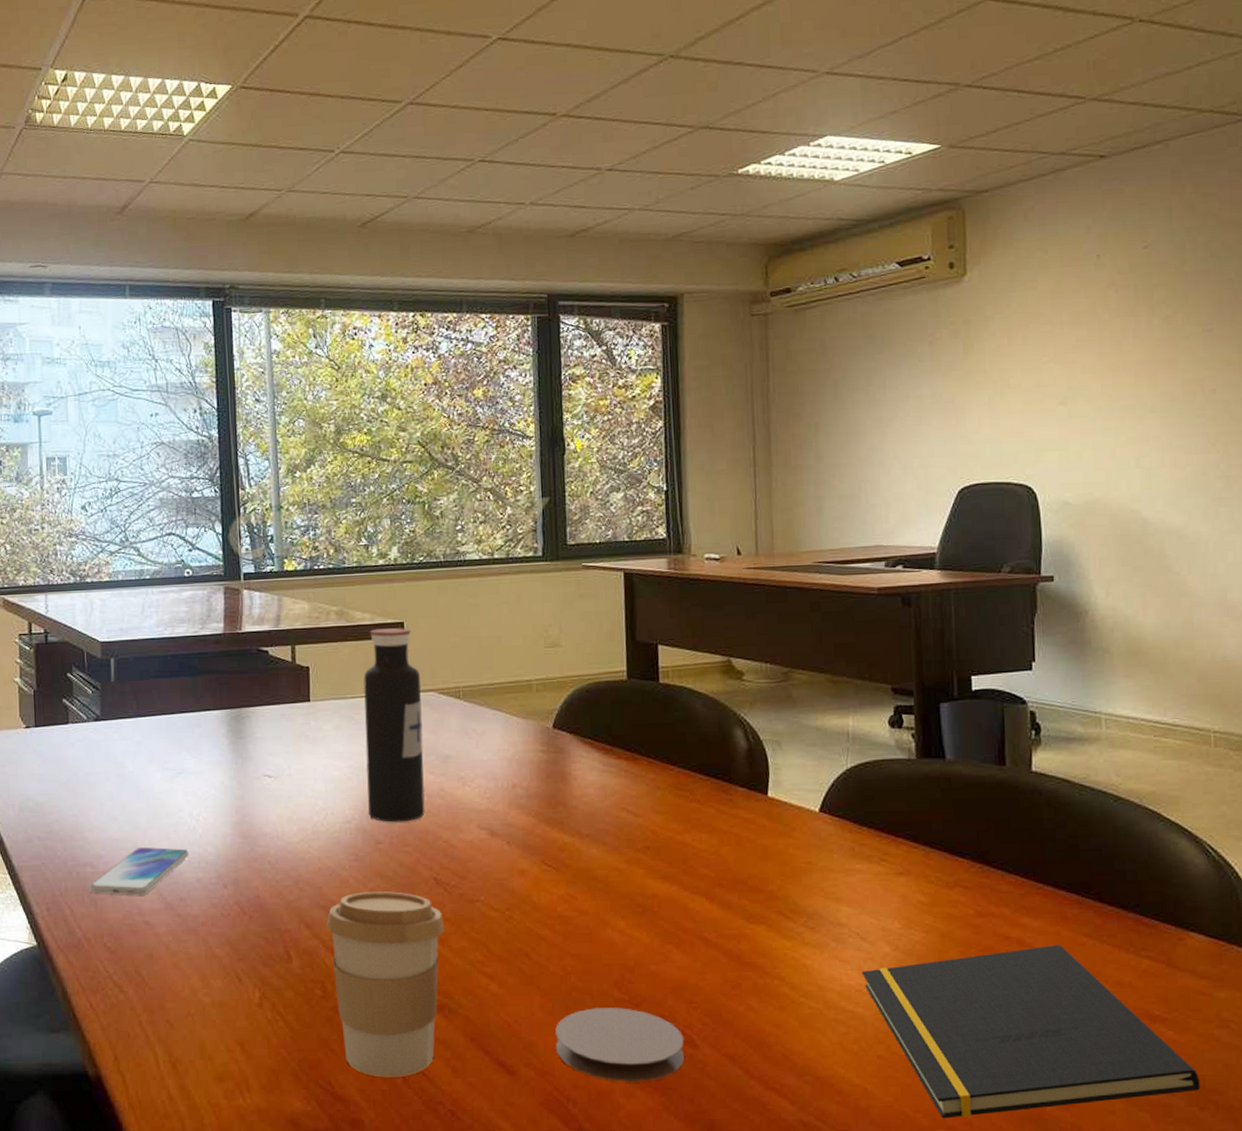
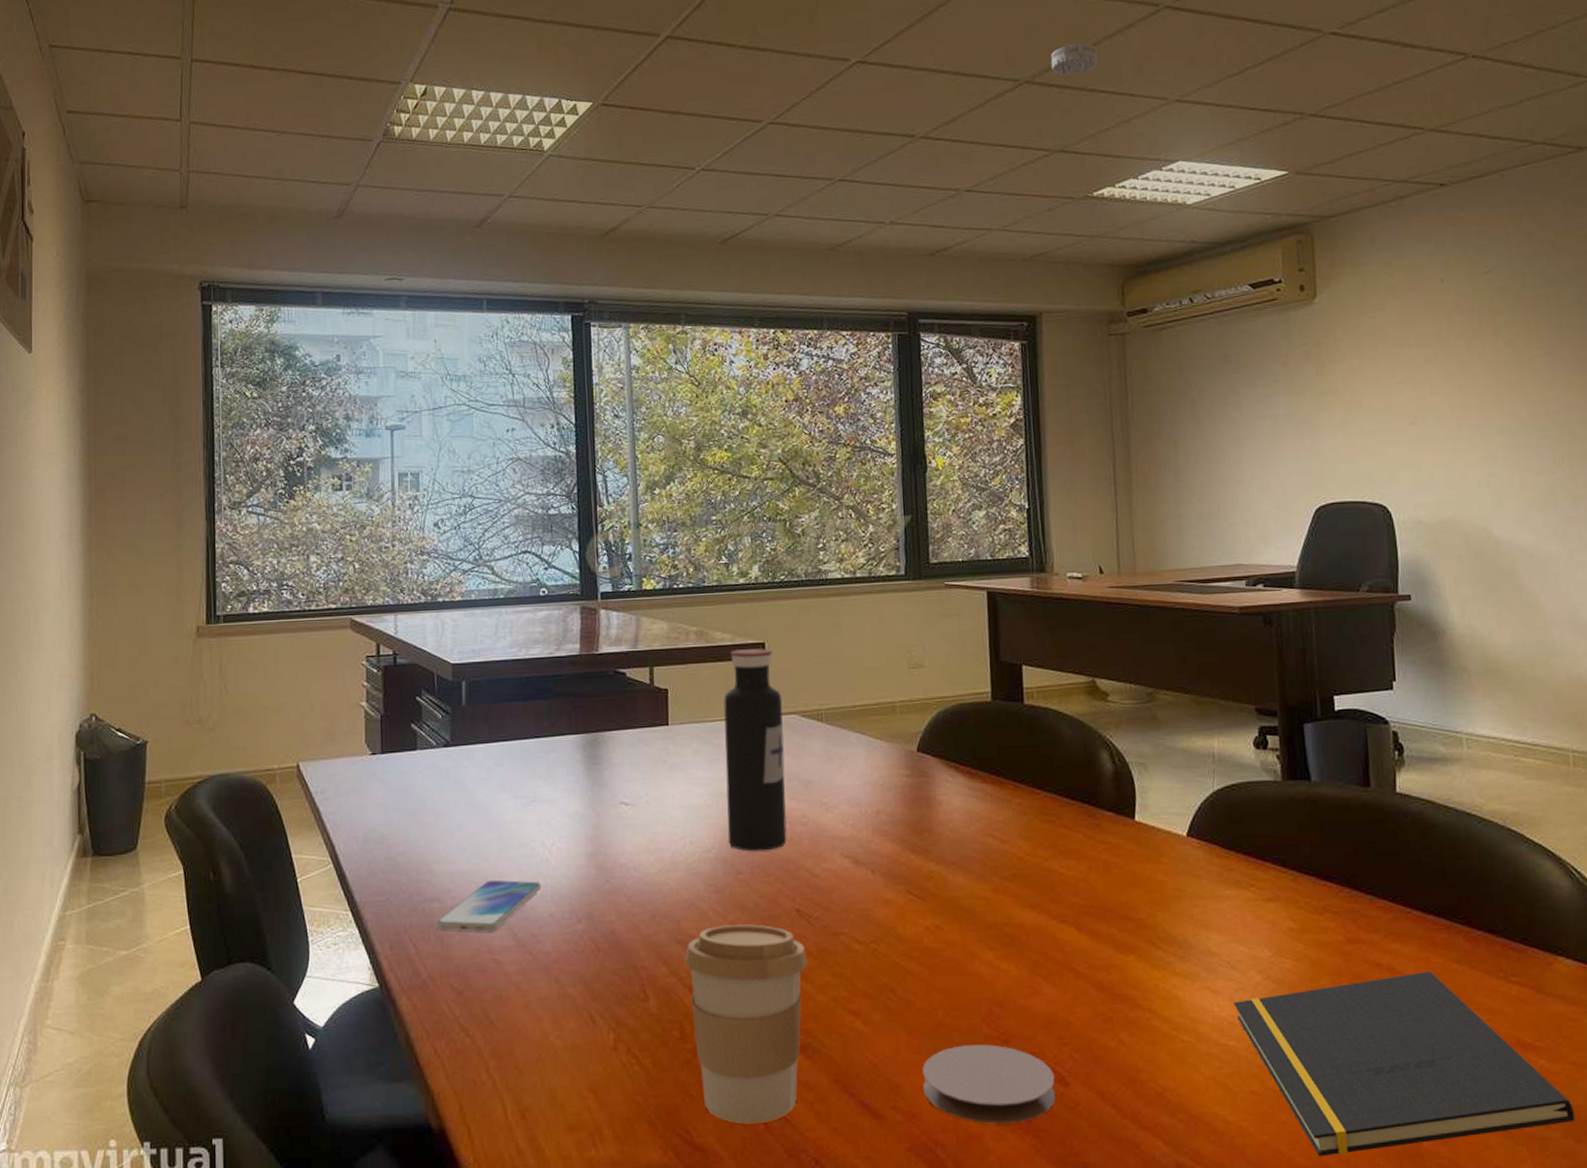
smoke detector: none [696,14,745,49] -> present [1051,43,1098,75]

